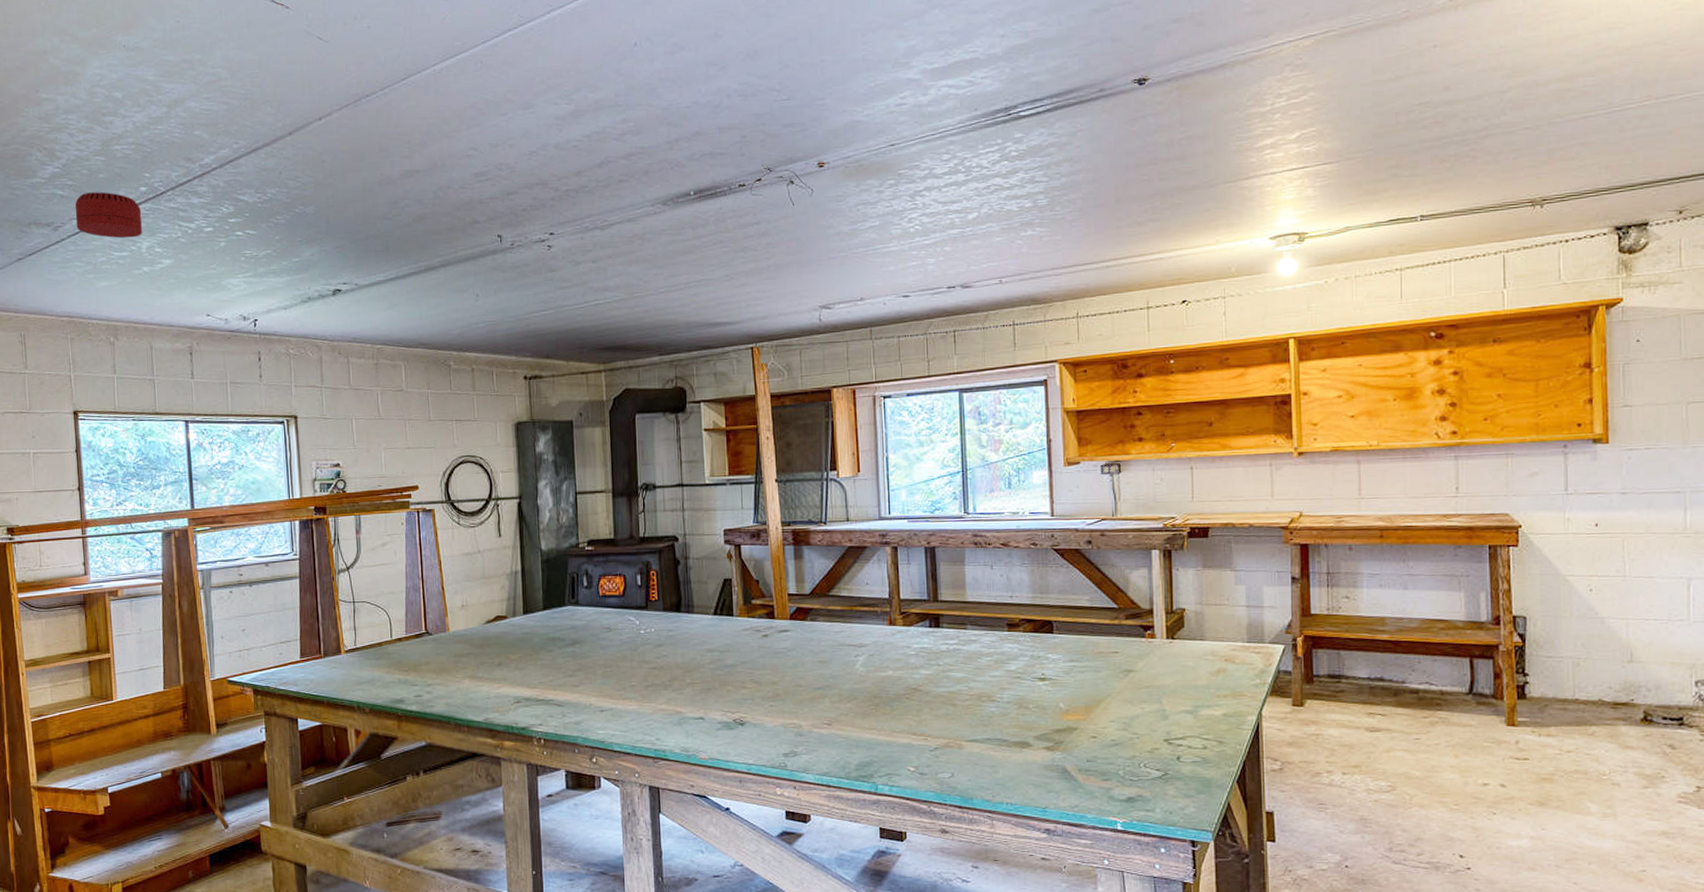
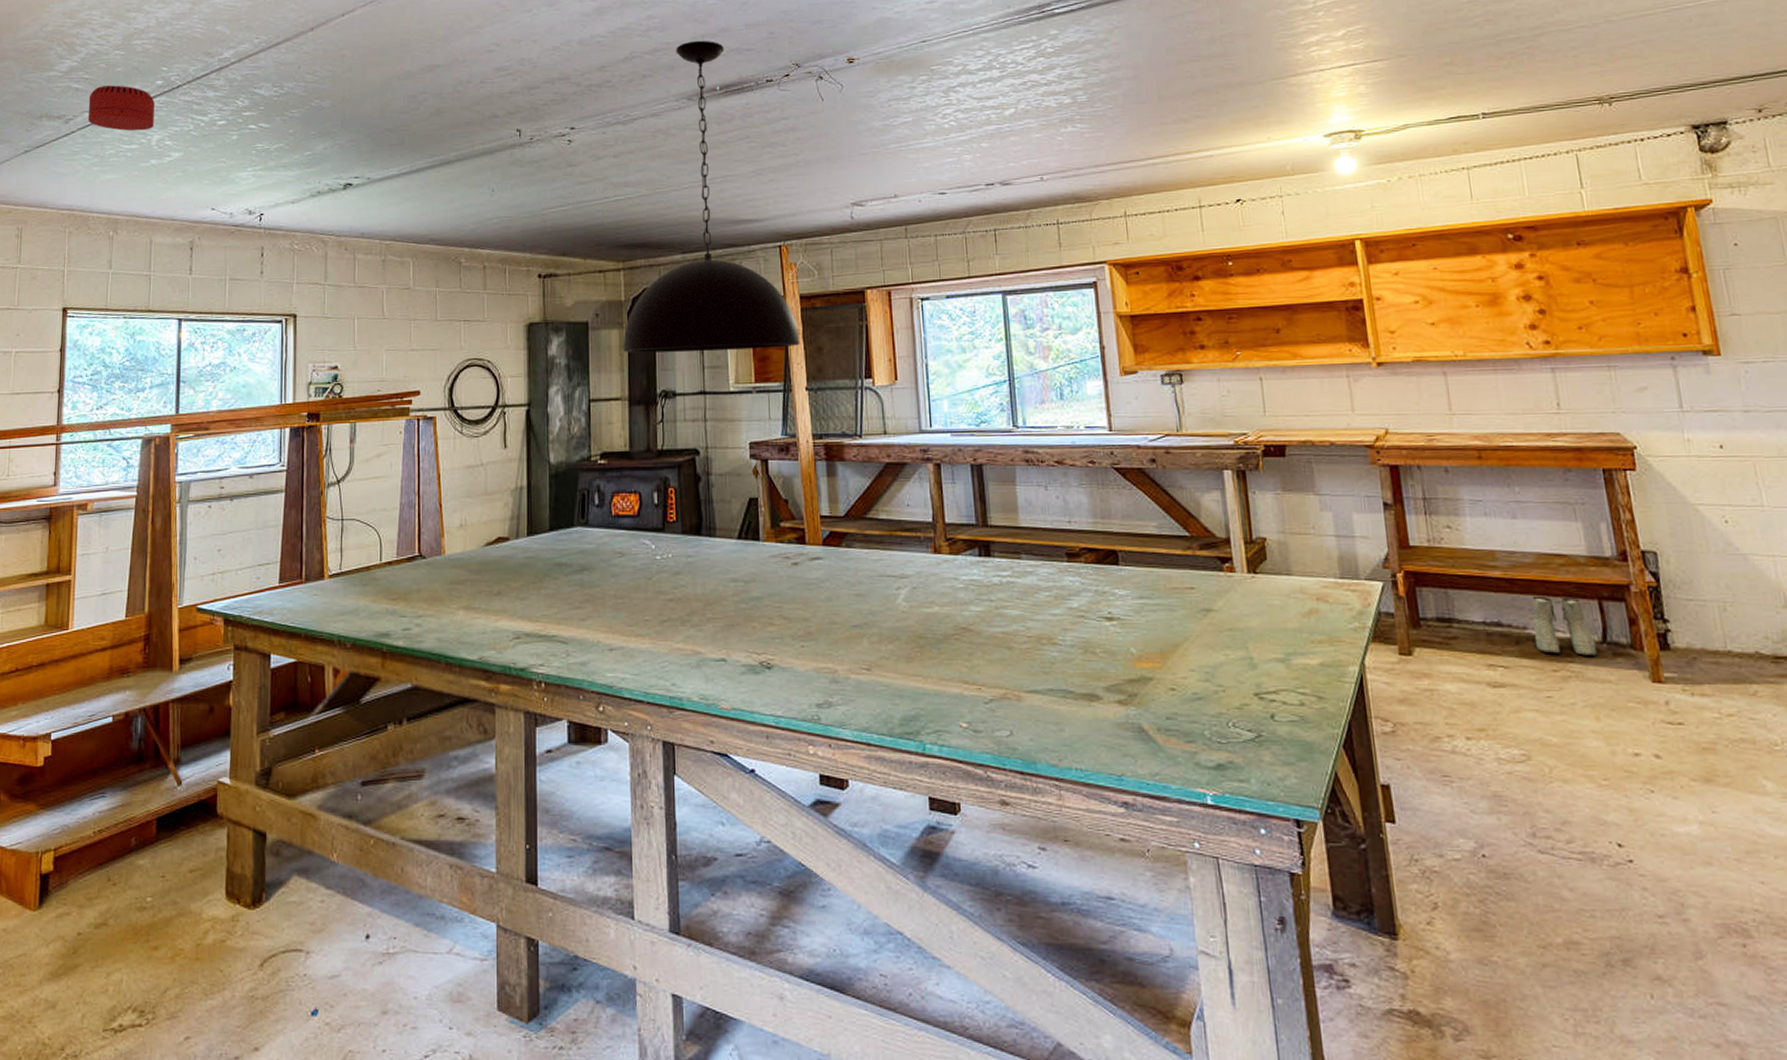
light fixture: none [605,144,771,450] -> present [622,40,801,353]
boots: none [1410,655,1463,705] -> present [1532,595,1598,656]

